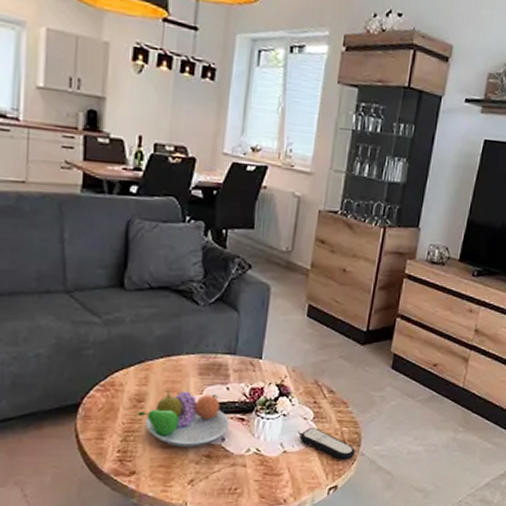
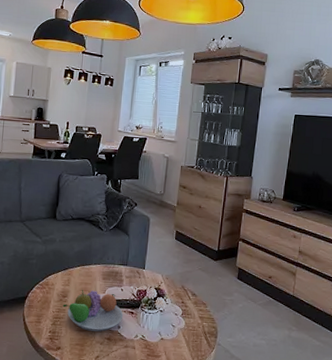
remote control: present [299,427,355,460] -> none [172,321,213,348]

